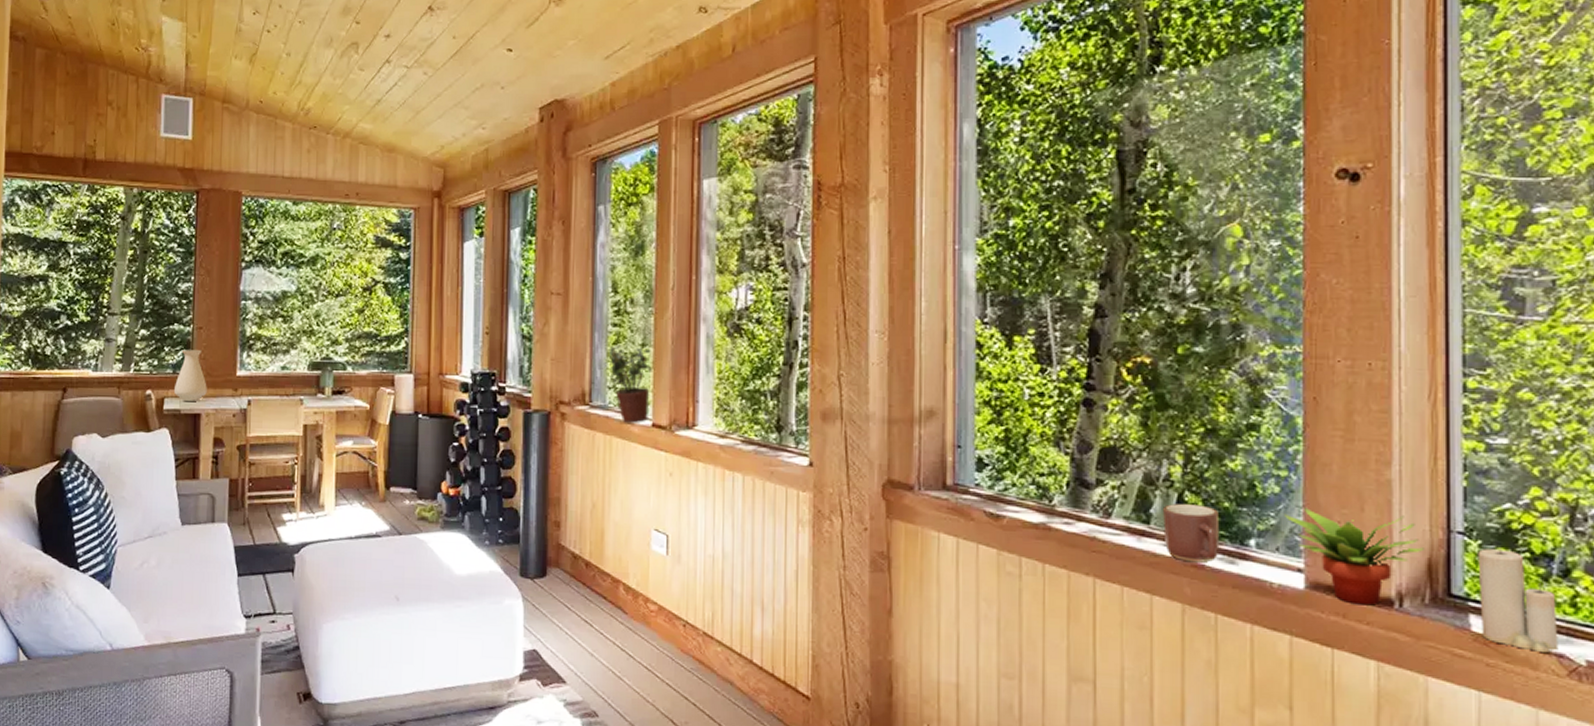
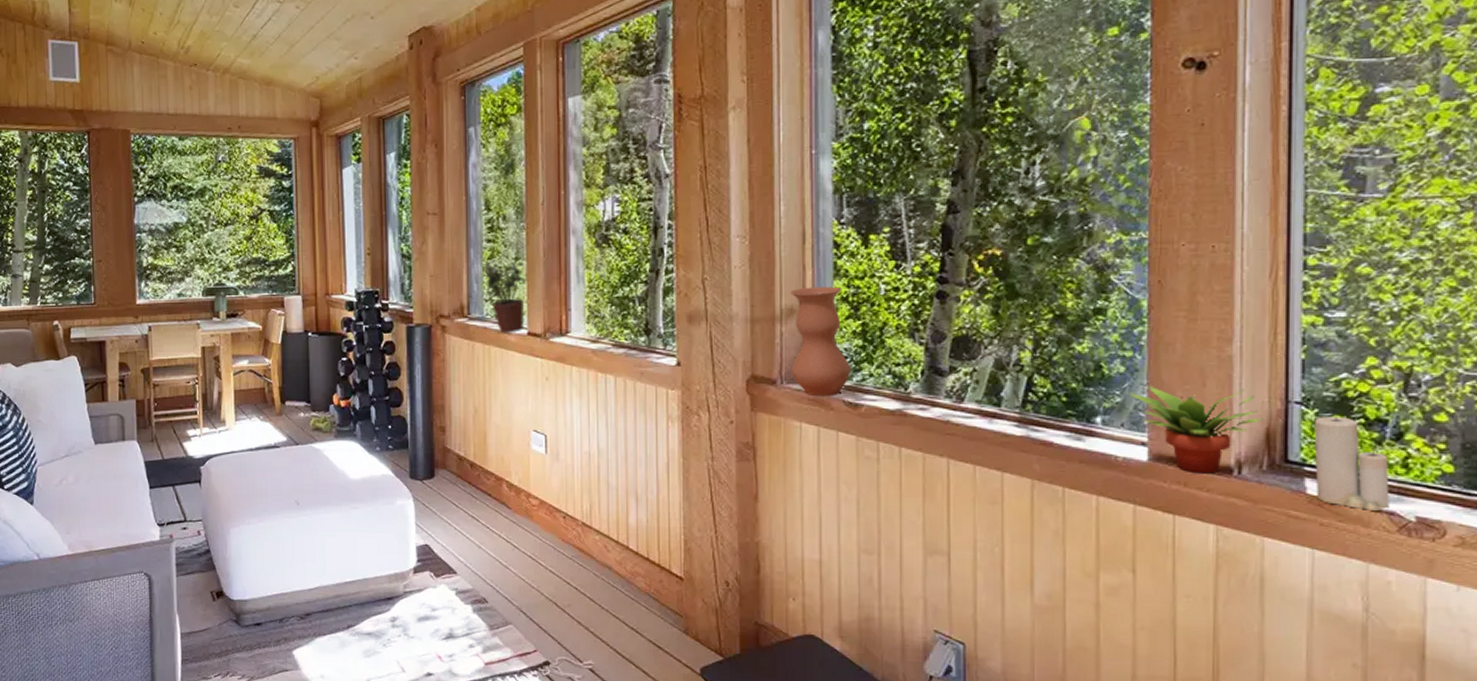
vase: present [174,350,207,402] -> none [80,282,110,331]
vase: none [930,388,994,506] -> present [790,286,852,397]
mug: present [1163,504,1220,563] -> none [1013,387,1068,441]

